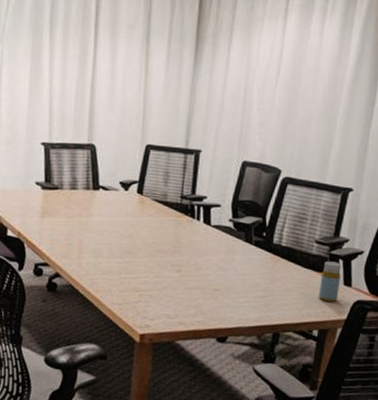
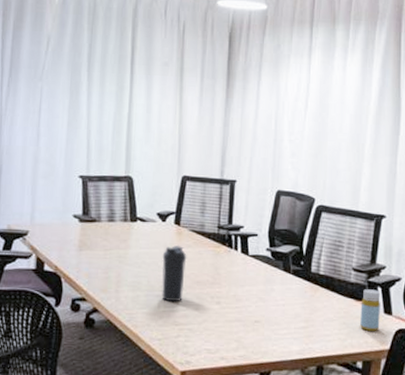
water bottle: none [123,213,149,270] -> present [162,245,187,302]

